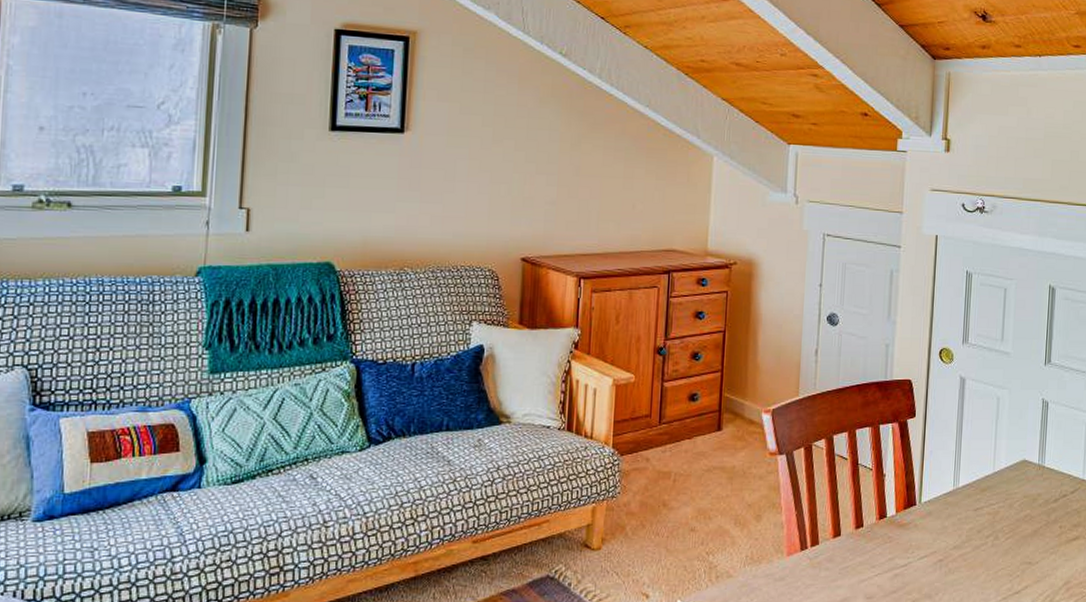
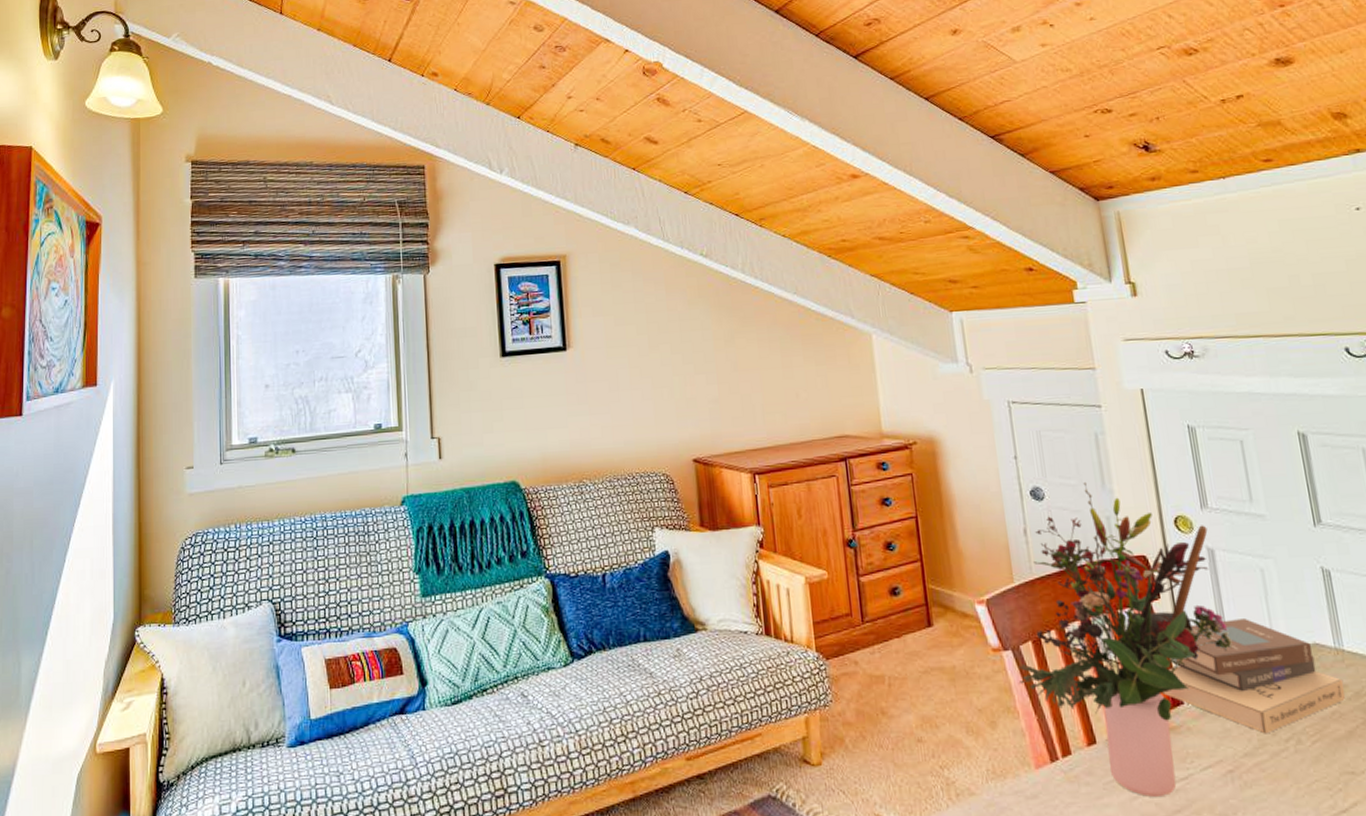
bouquet: none [787,312,964,581] -> present [1019,481,1233,798]
books: none [900,438,1039,531] -> present [1161,619,1345,734]

